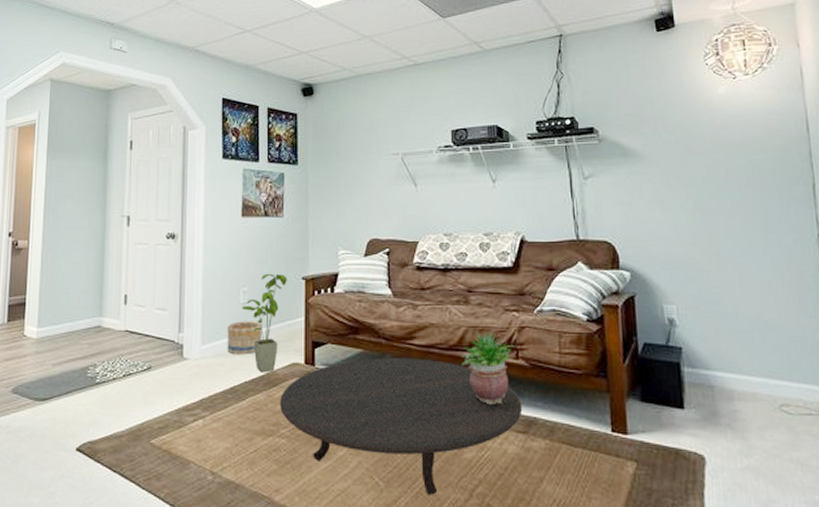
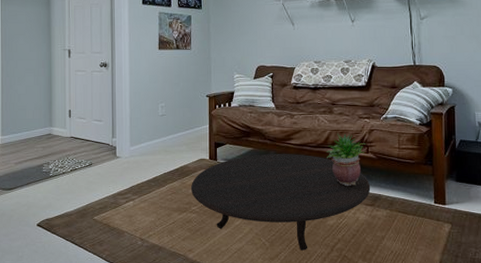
basket: present [227,321,261,355] -> none [150,128,176,154]
house plant: present [241,273,287,373] -> none [160,92,195,166]

